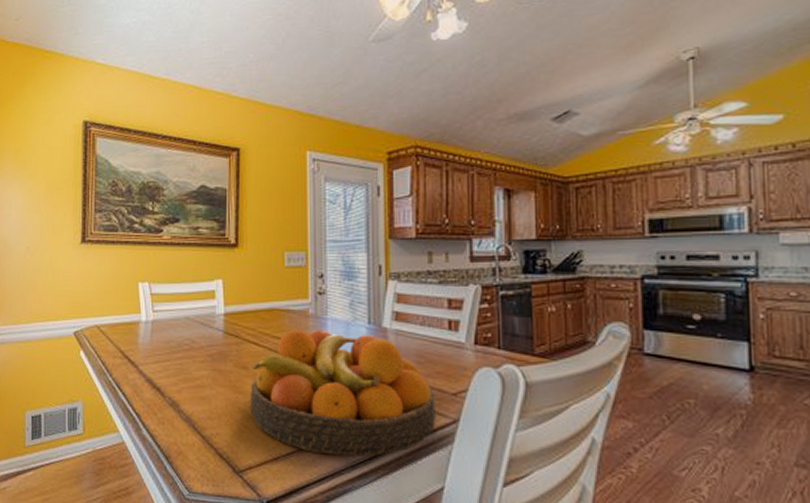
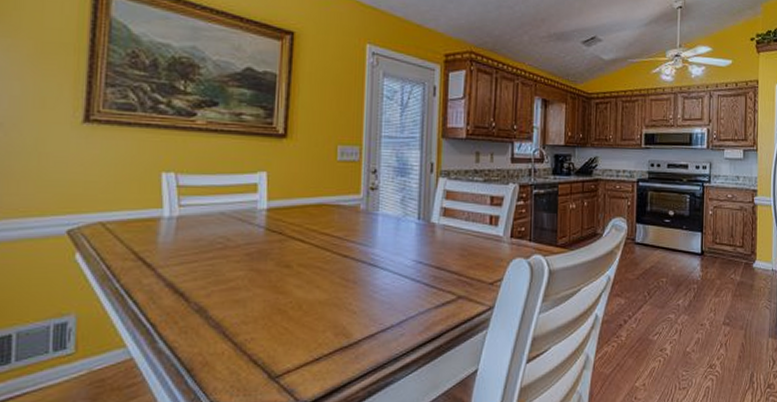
fruit bowl: present [250,329,436,457] -> none [292,225,475,350]

